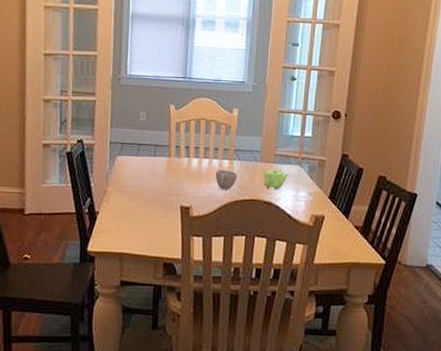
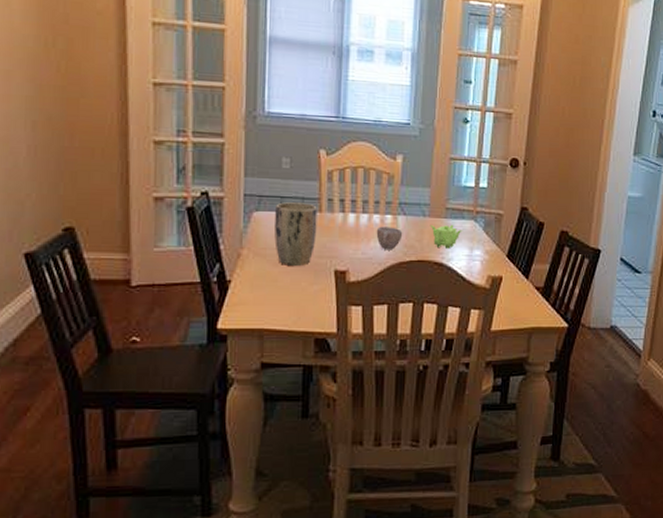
plant pot: none [133,148,167,201] -> present [274,202,317,266]

